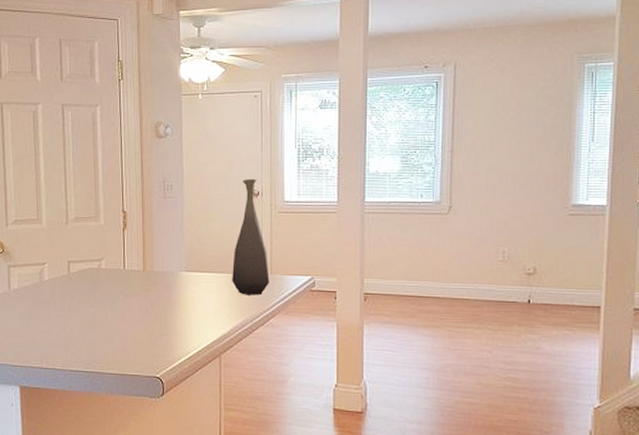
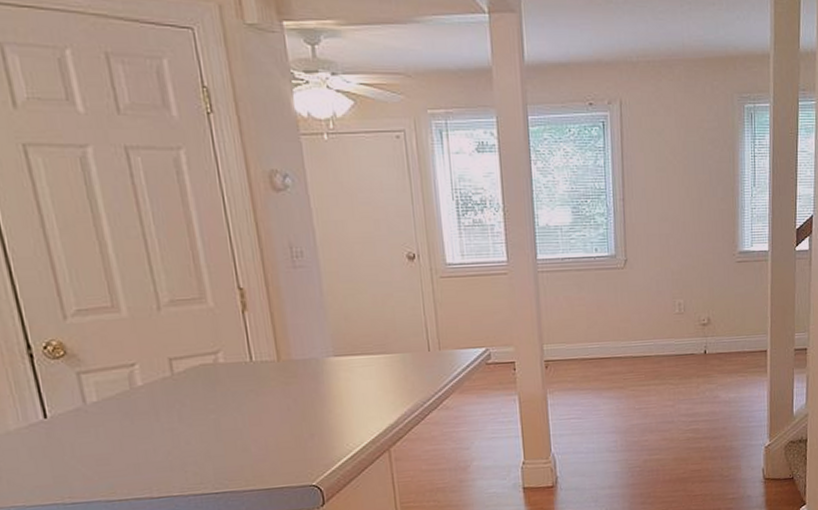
bottle: present [232,178,270,296] -> none [391,238,439,377]

